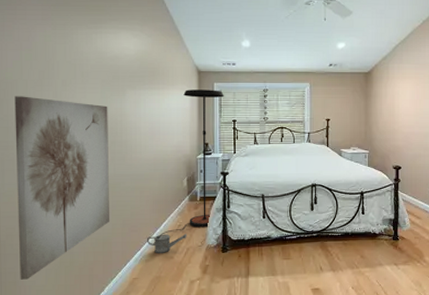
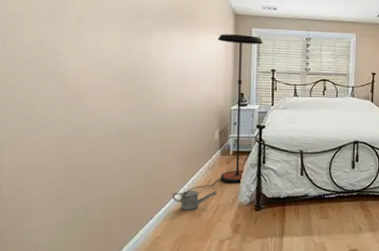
wall art: present [14,96,109,280] -> none [20,31,131,237]

